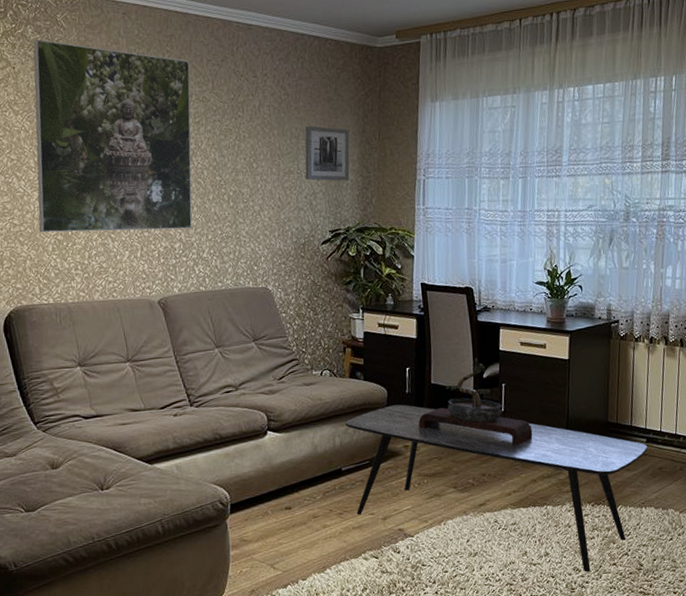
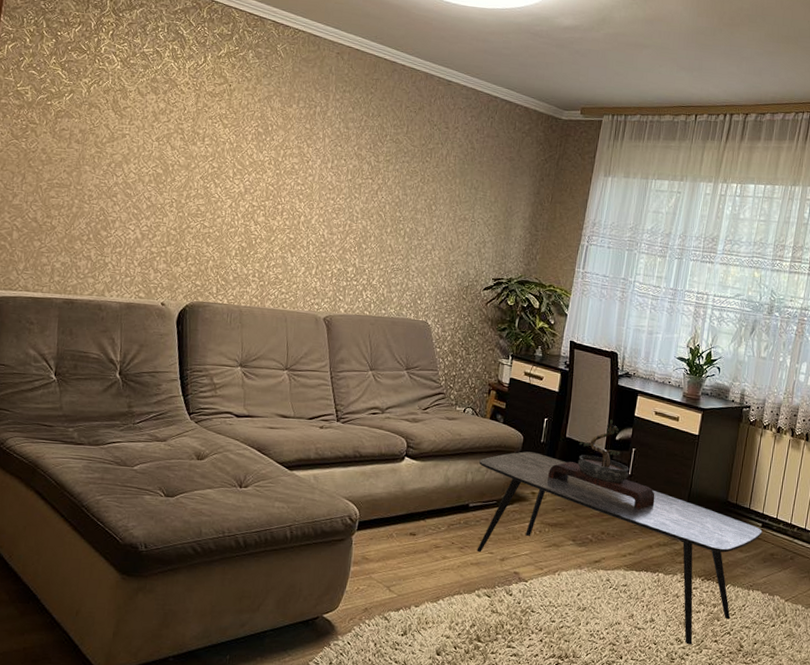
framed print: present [33,39,192,233] -> none [227,64,389,256]
wall art: present [305,126,350,181] -> none [478,180,525,236]

